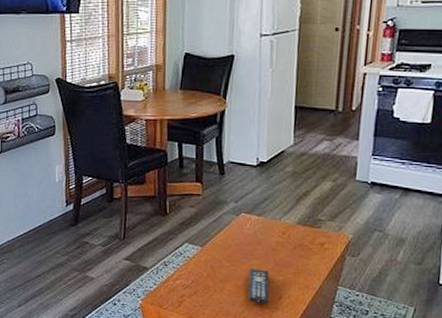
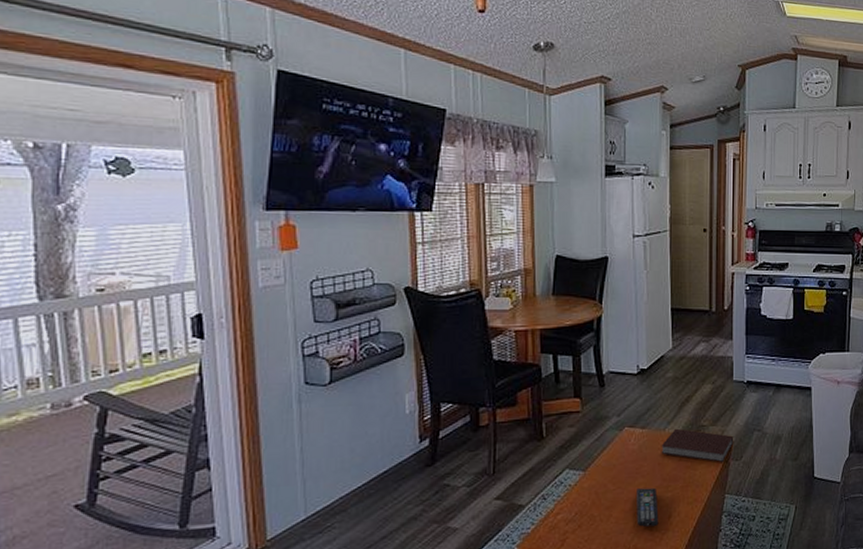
notebook: none [275,219,352,256] -> present [661,428,734,462]

